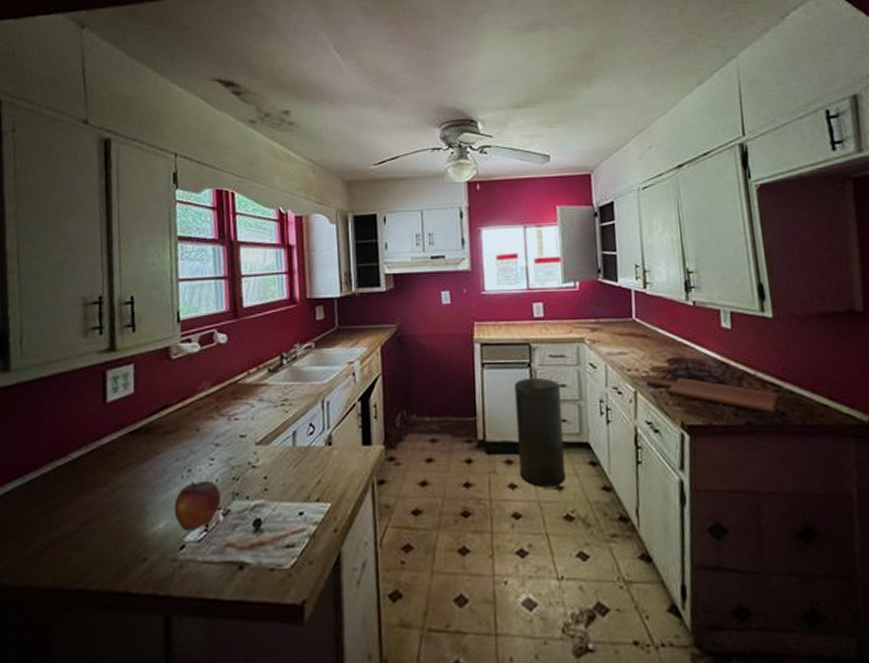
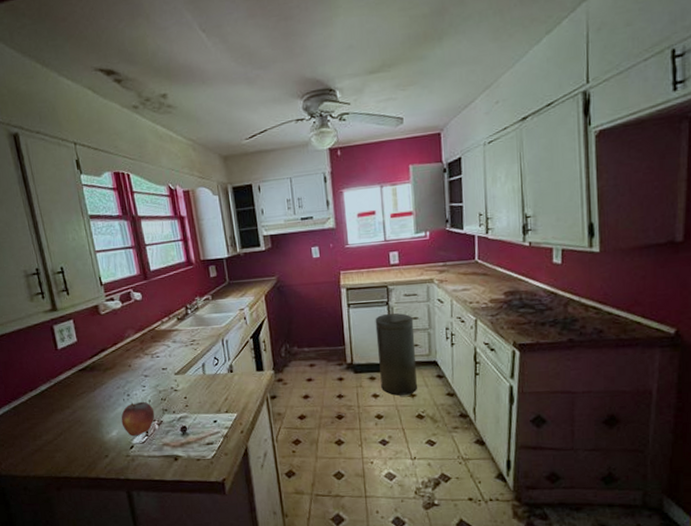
cutting board: present [646,377,780,414] -> none [485,306,599,332]

